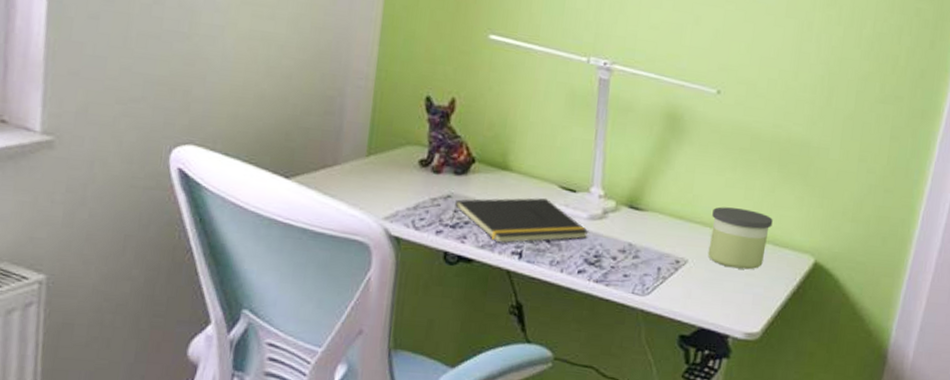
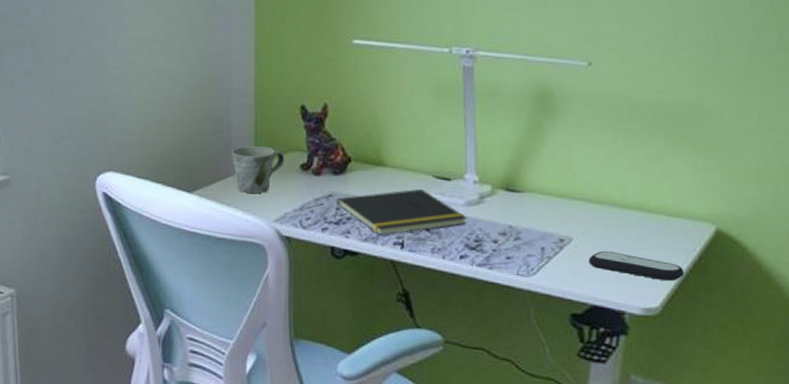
mug: none [341,133,403,187] -> present [231,146,285,193]
remote control: none [700,274,785,308] -> present [588,250,685,282]
candle: present [708,206,773,270] -> none [594,181,663,243]

